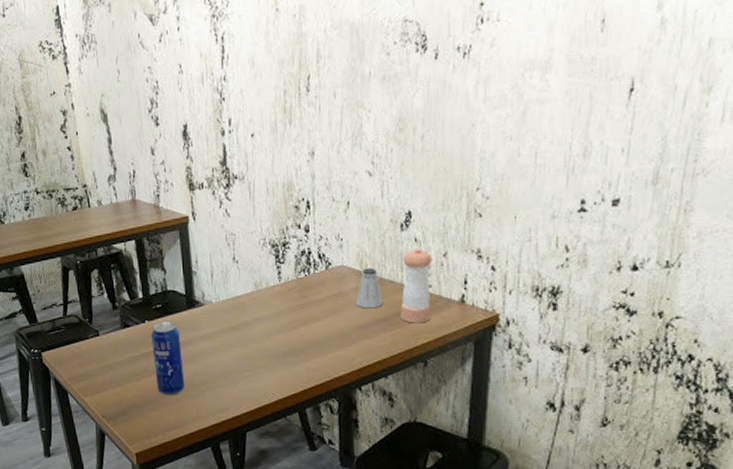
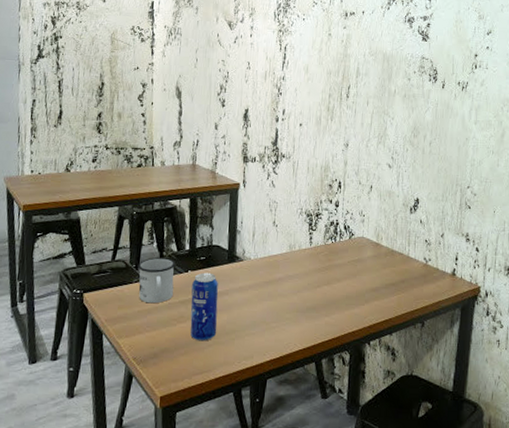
mug: none [91,309,133,359] -> present [138,257,175,304]
saltshaker: present [356,267,384,309] -> none [371,240,393,275]
pepper shaker: present [400,248,432,324] -> none [406,228,433,290]

